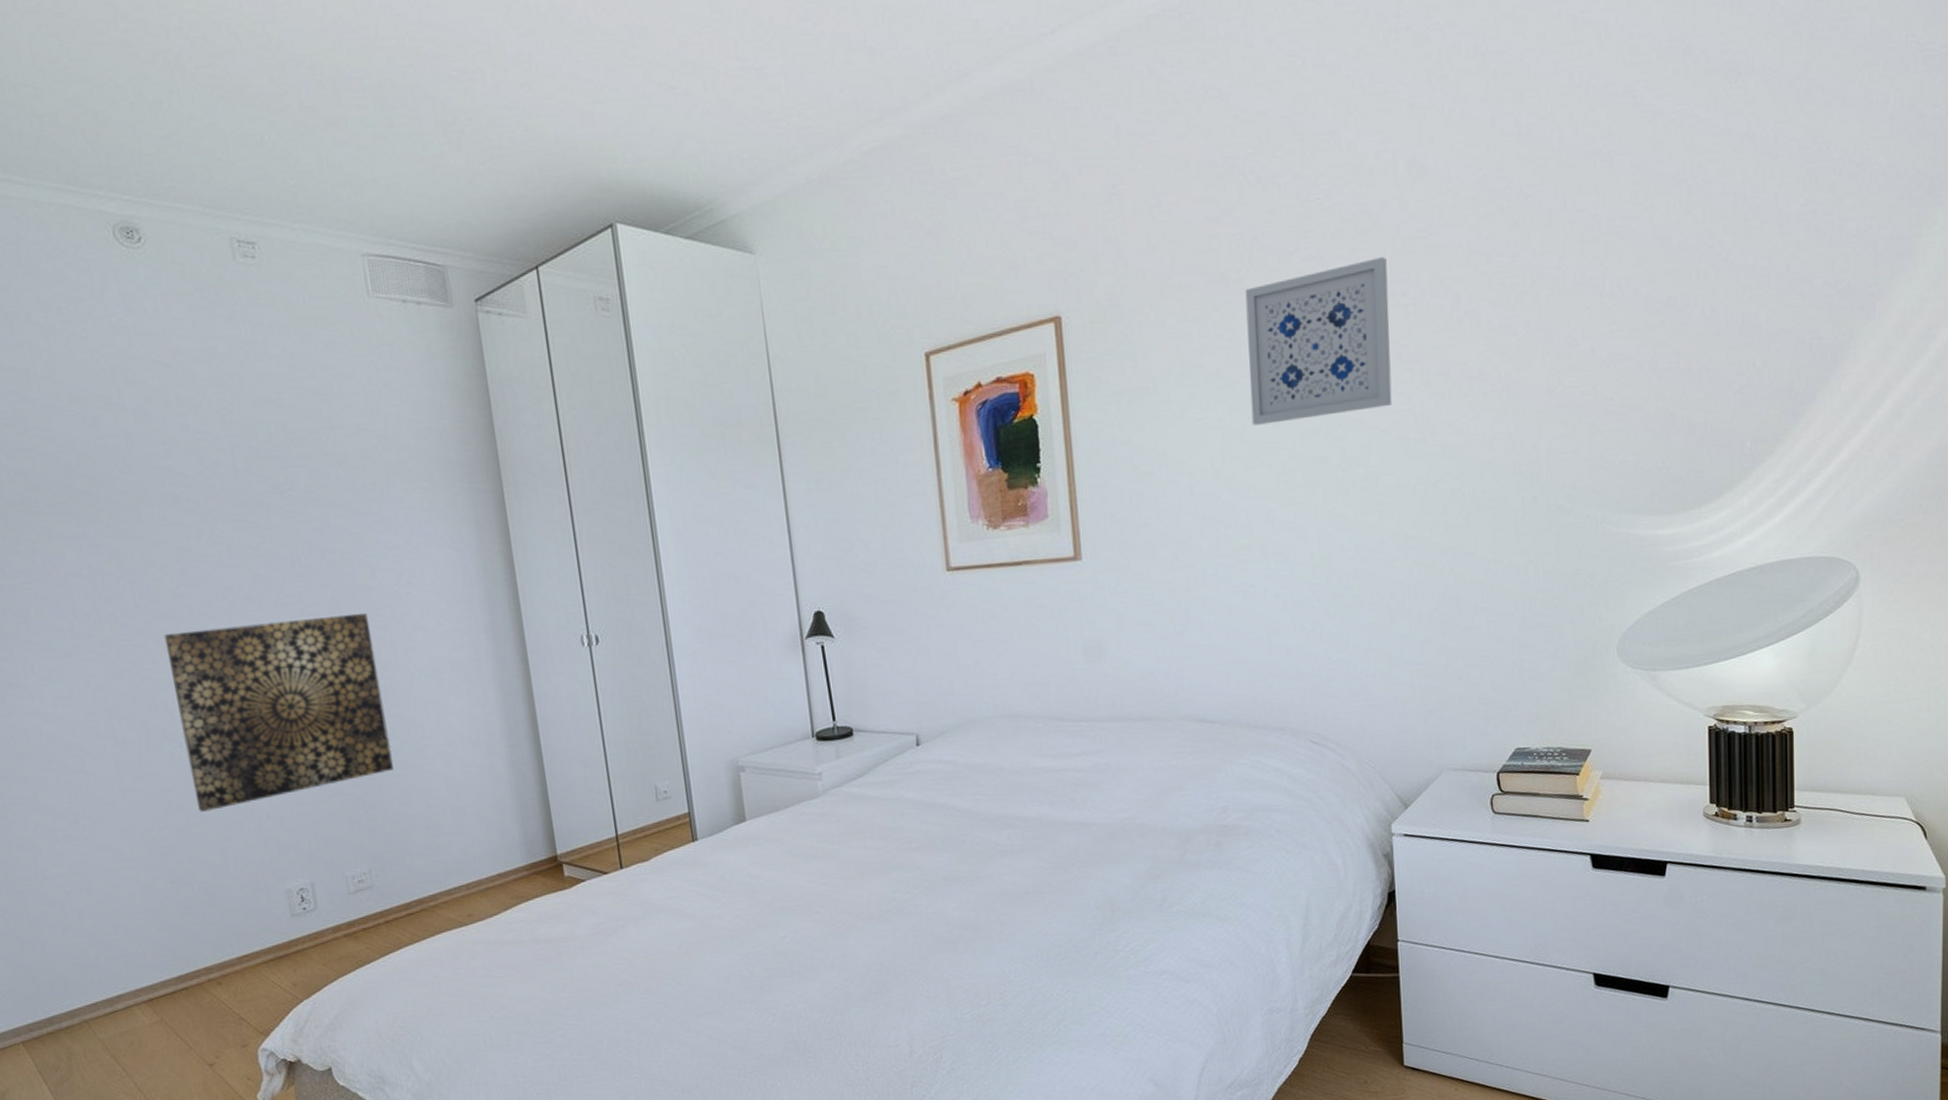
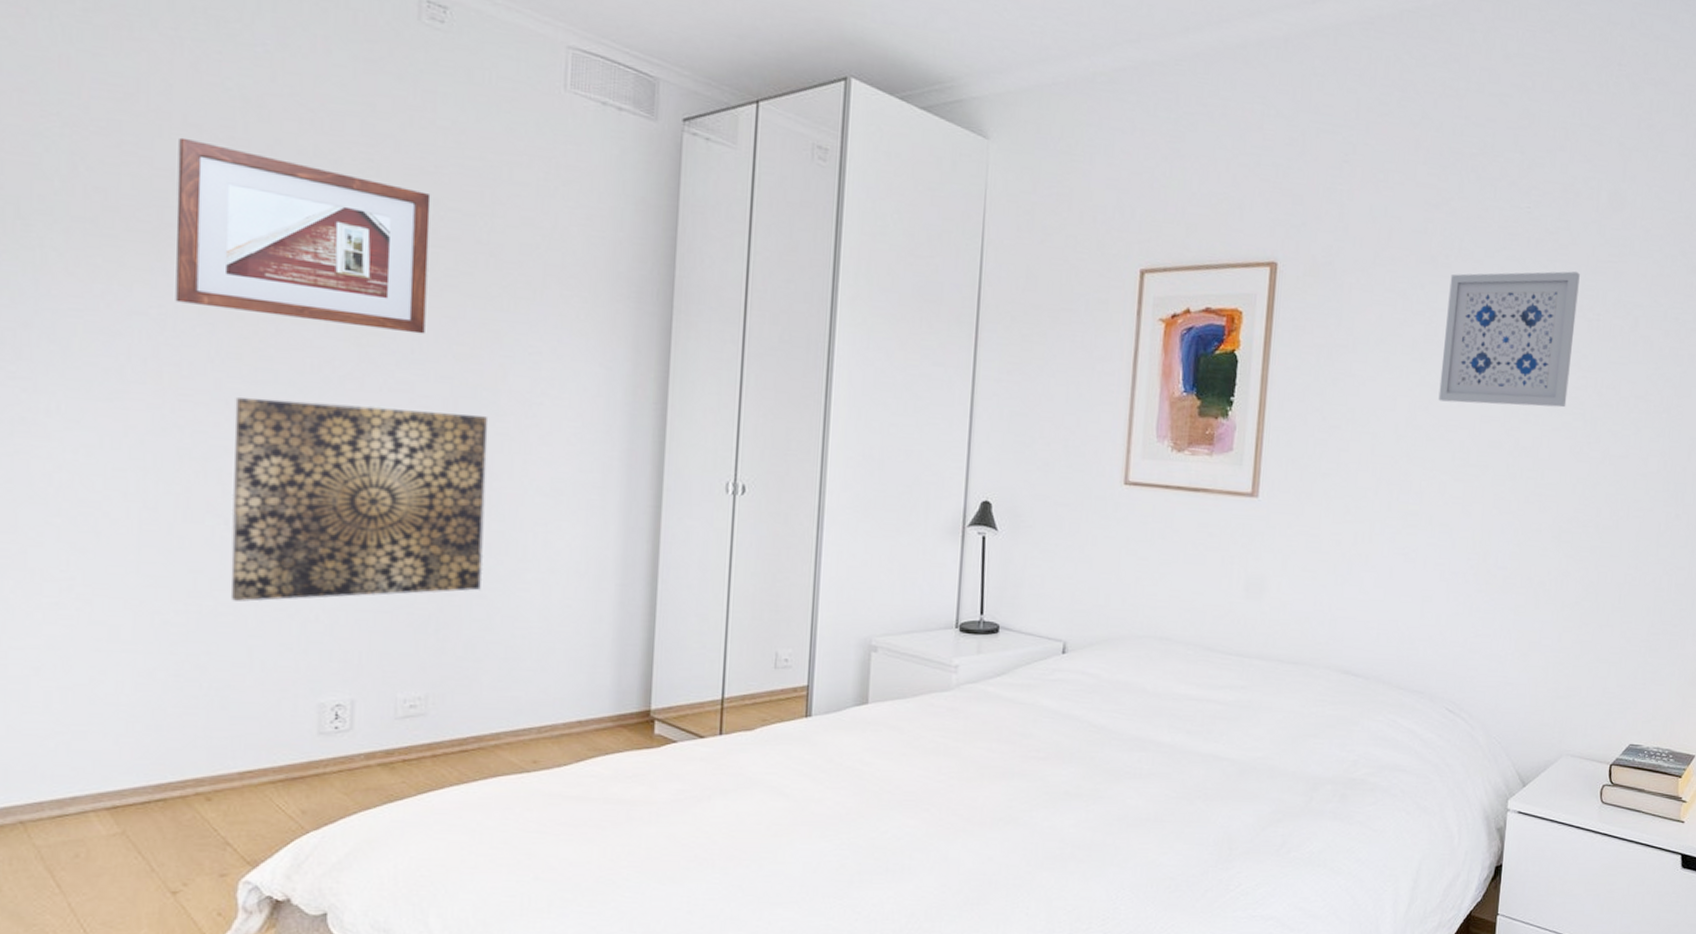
picture frame: none [70,413,300,560] -> present [175,137,431,334]

